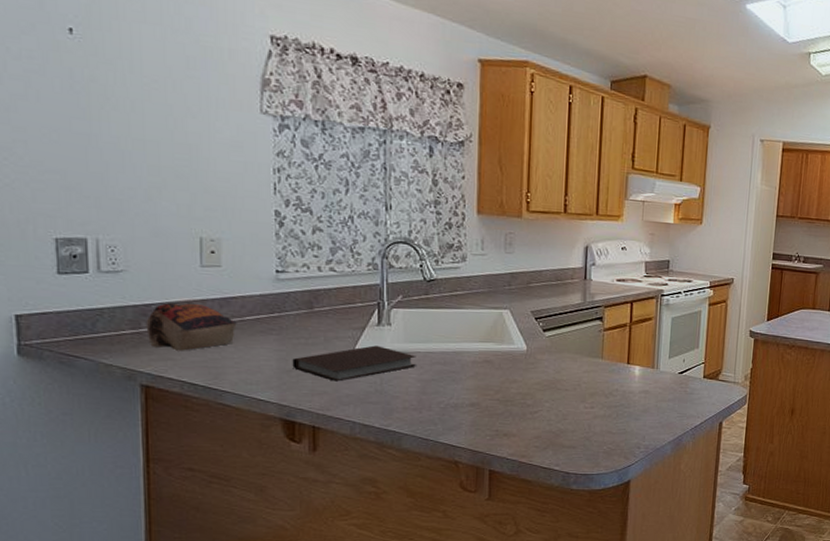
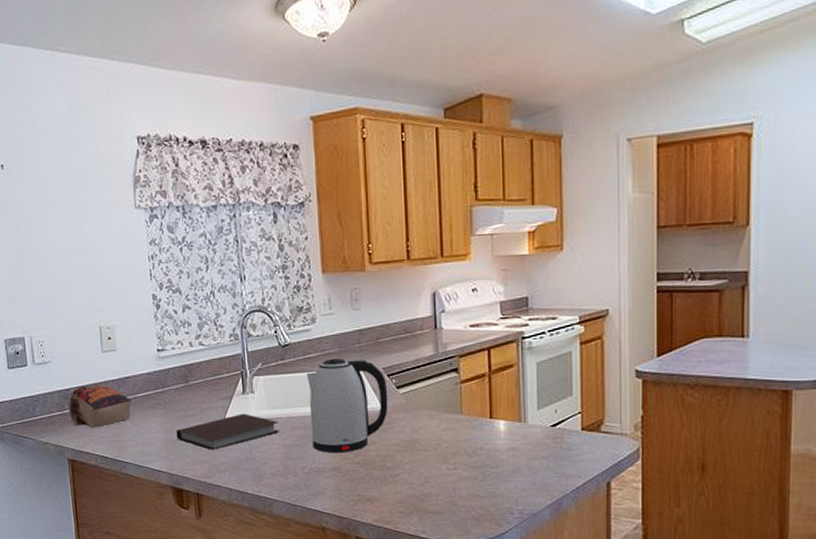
kettle: none [451,297,534,389] -> present [306,358,388,452]

